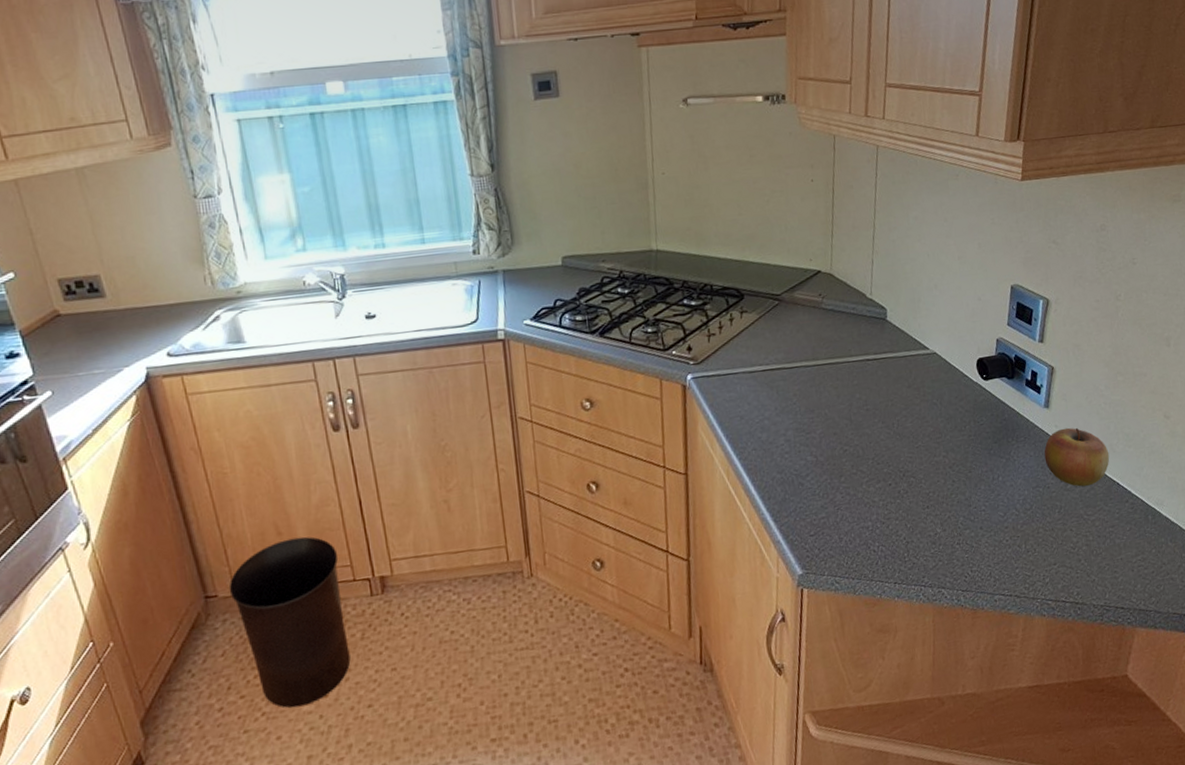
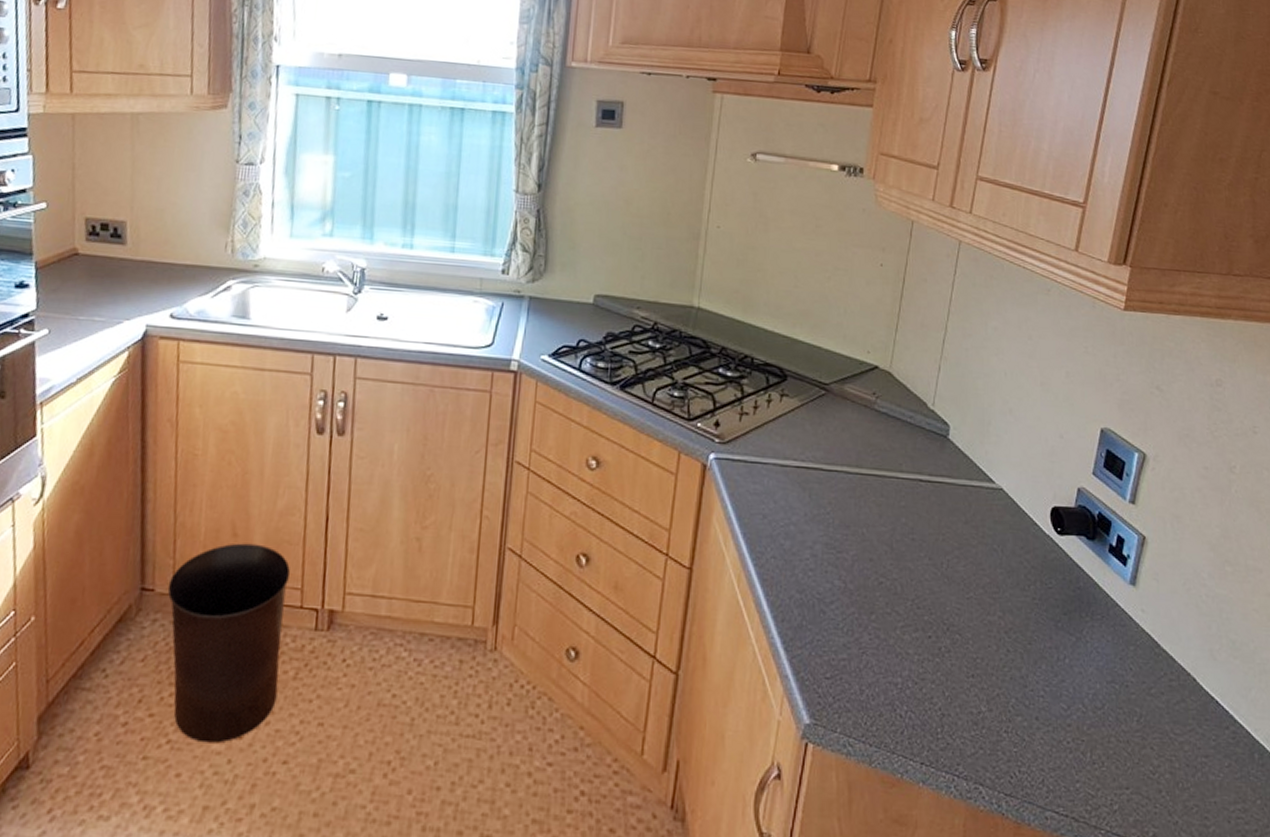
apple: present [1044,427,1110,487] -> none [1125,615,1209,696]

